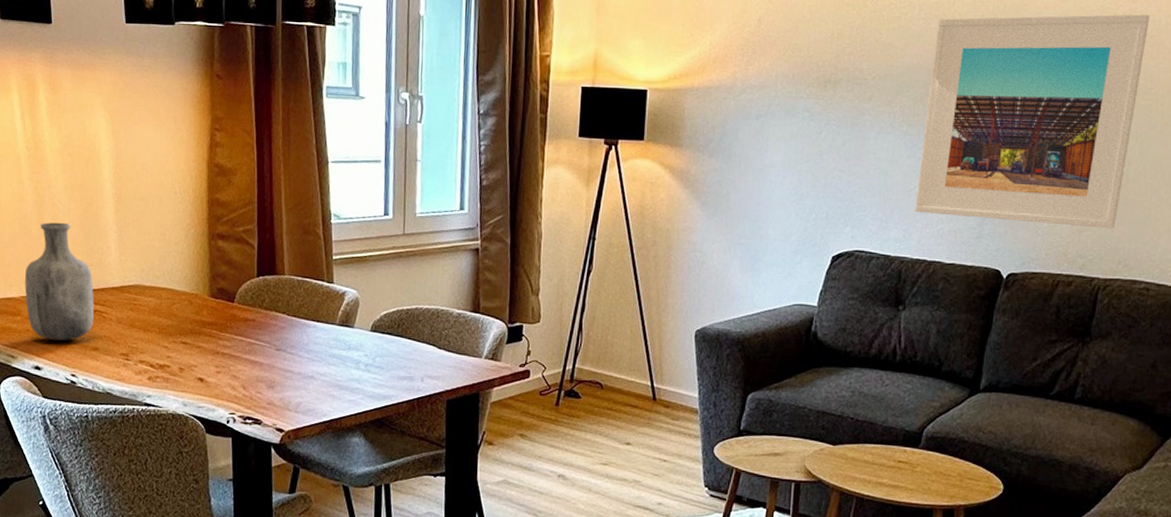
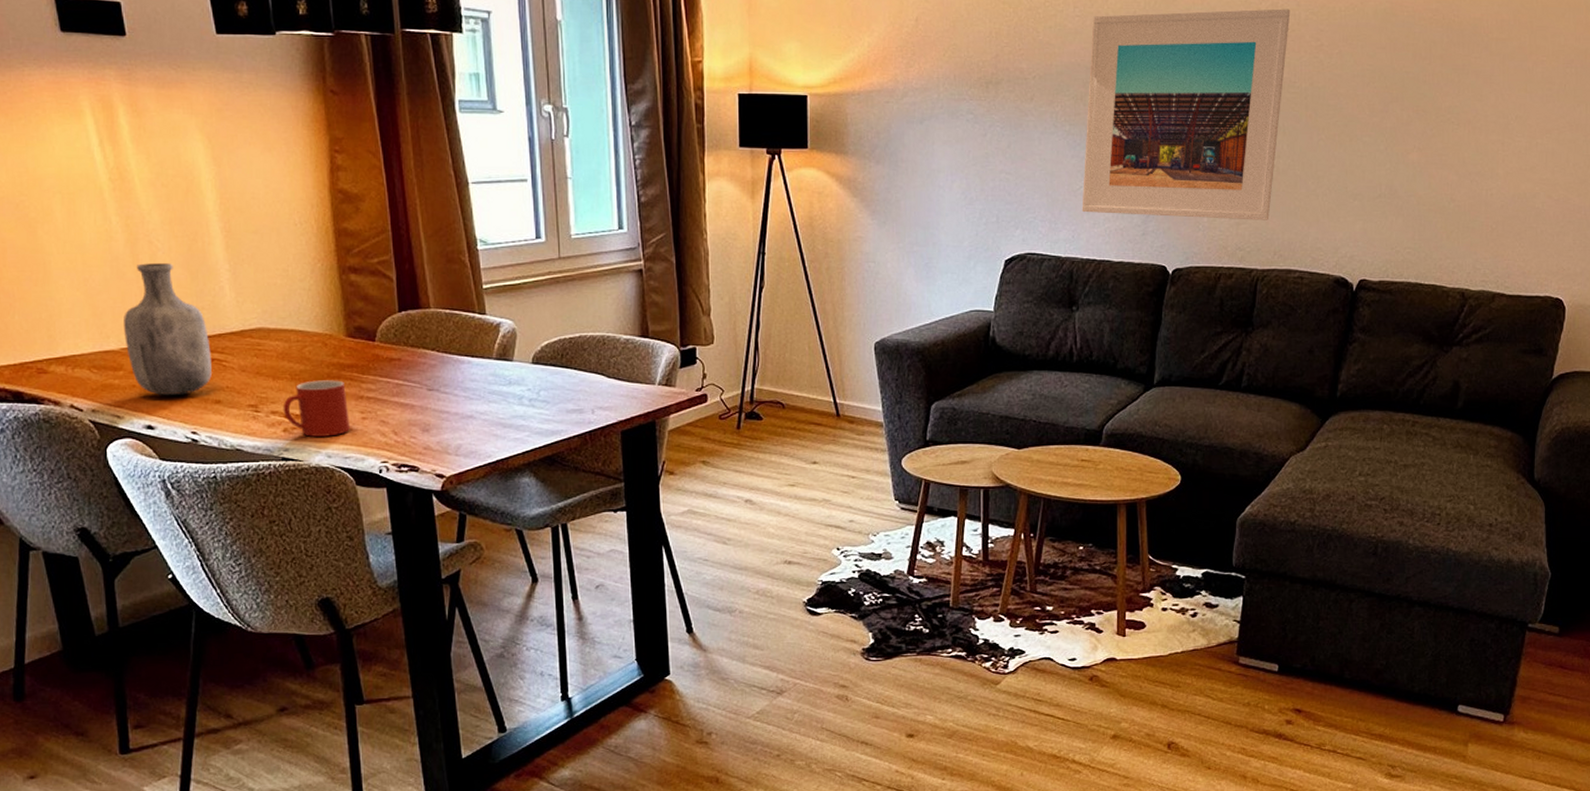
mug: none [149,335,206,387] -> present [283,380,350,437]

